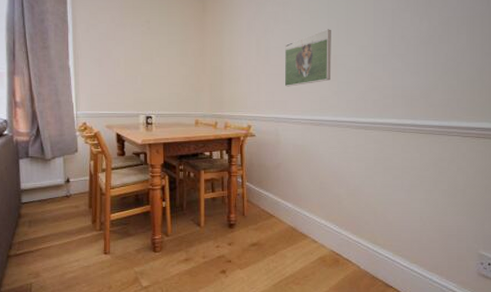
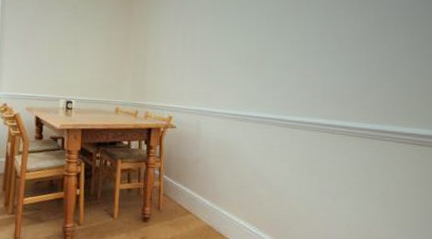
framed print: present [284,29,331,87] -> none [209,22,261,79]

